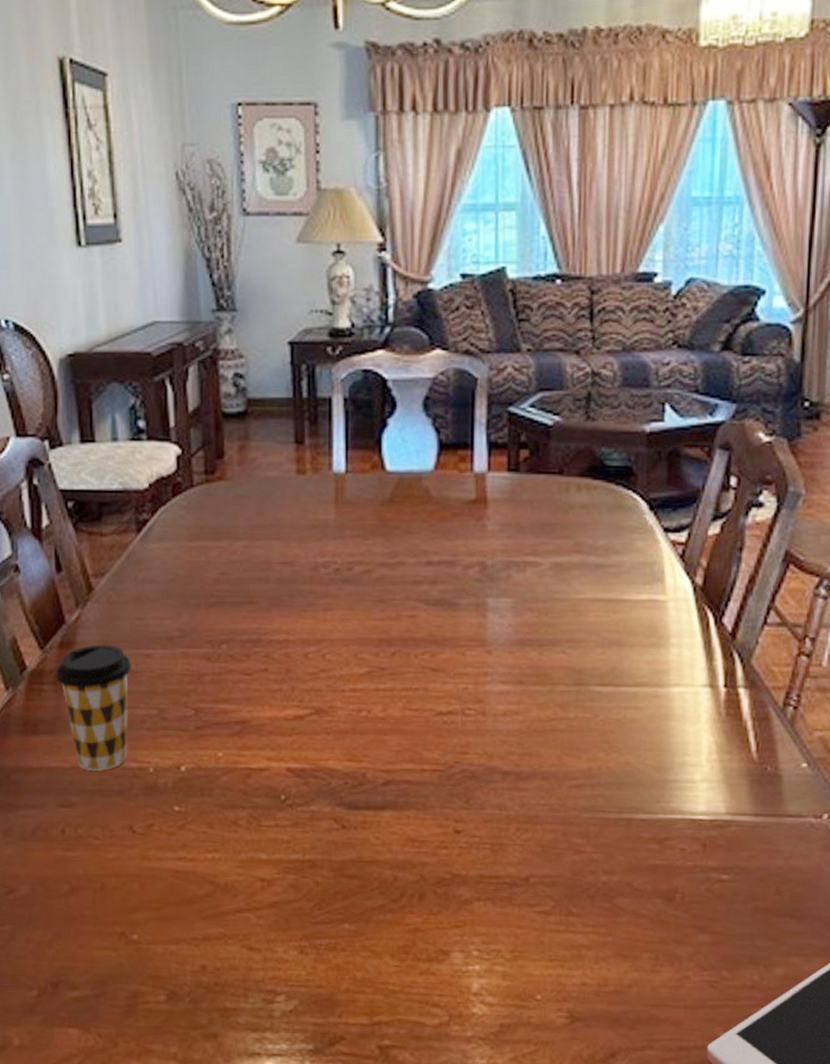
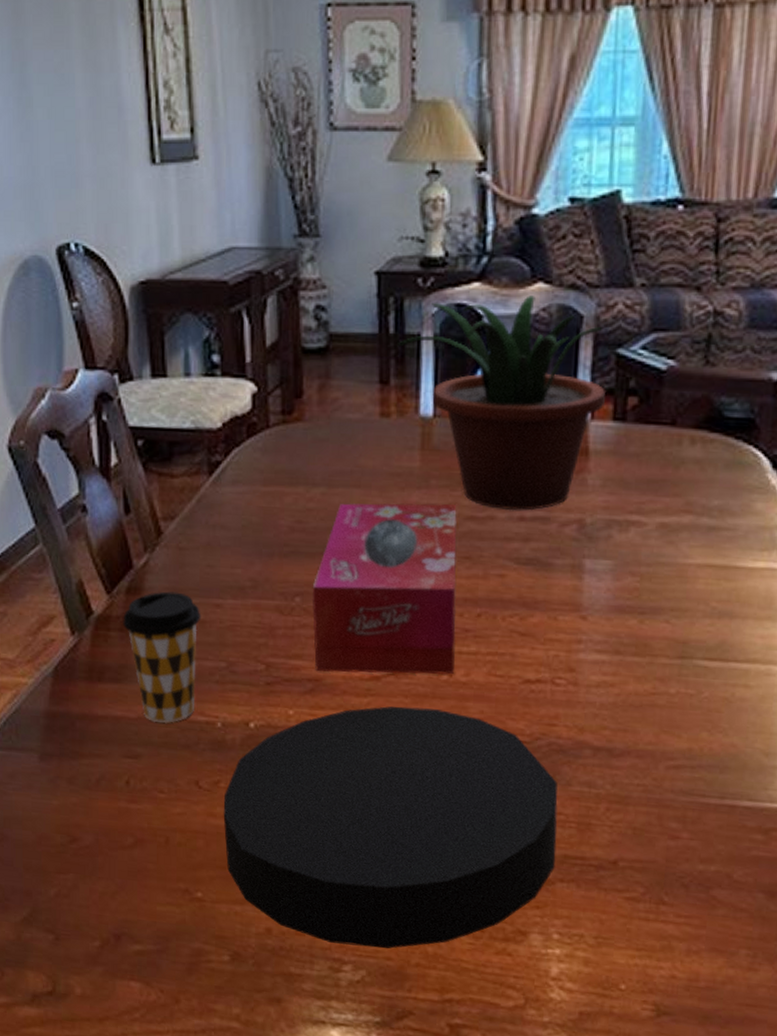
plate: none [157,743,473,977] -> present [223,706,558,949]
tissue box: none [237,552,373,715] -> present [312,503,457,675]
potted plant: none [309,361,501,556] -> present [396,295,607,511]

